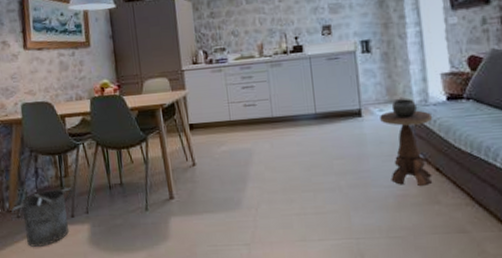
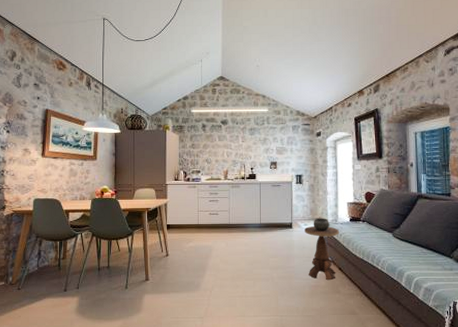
bucket: present [11,184,74,247] -> none [14,264,68,314]

